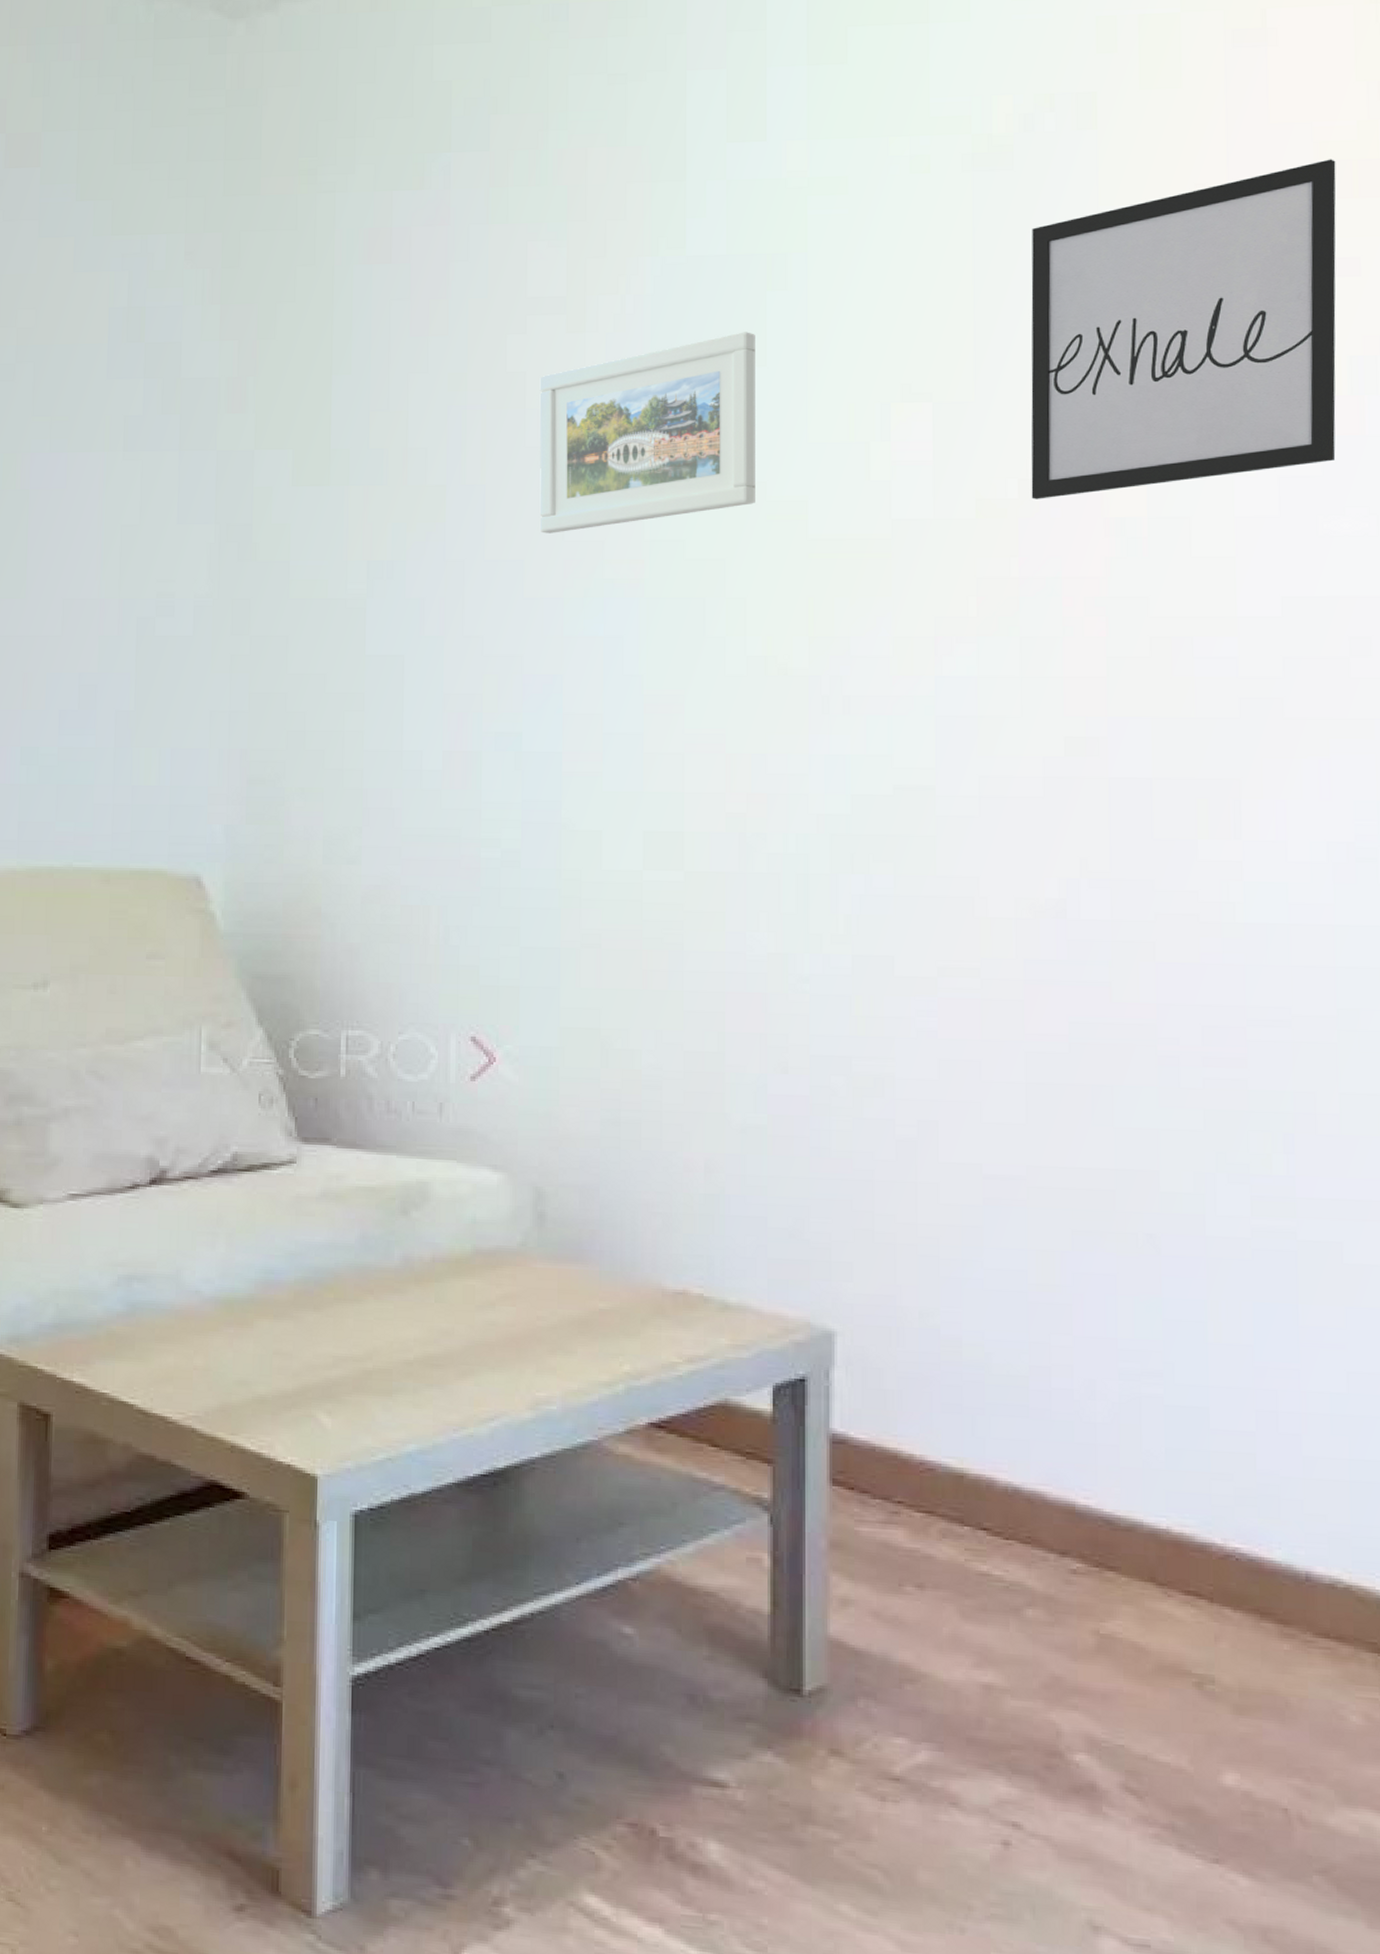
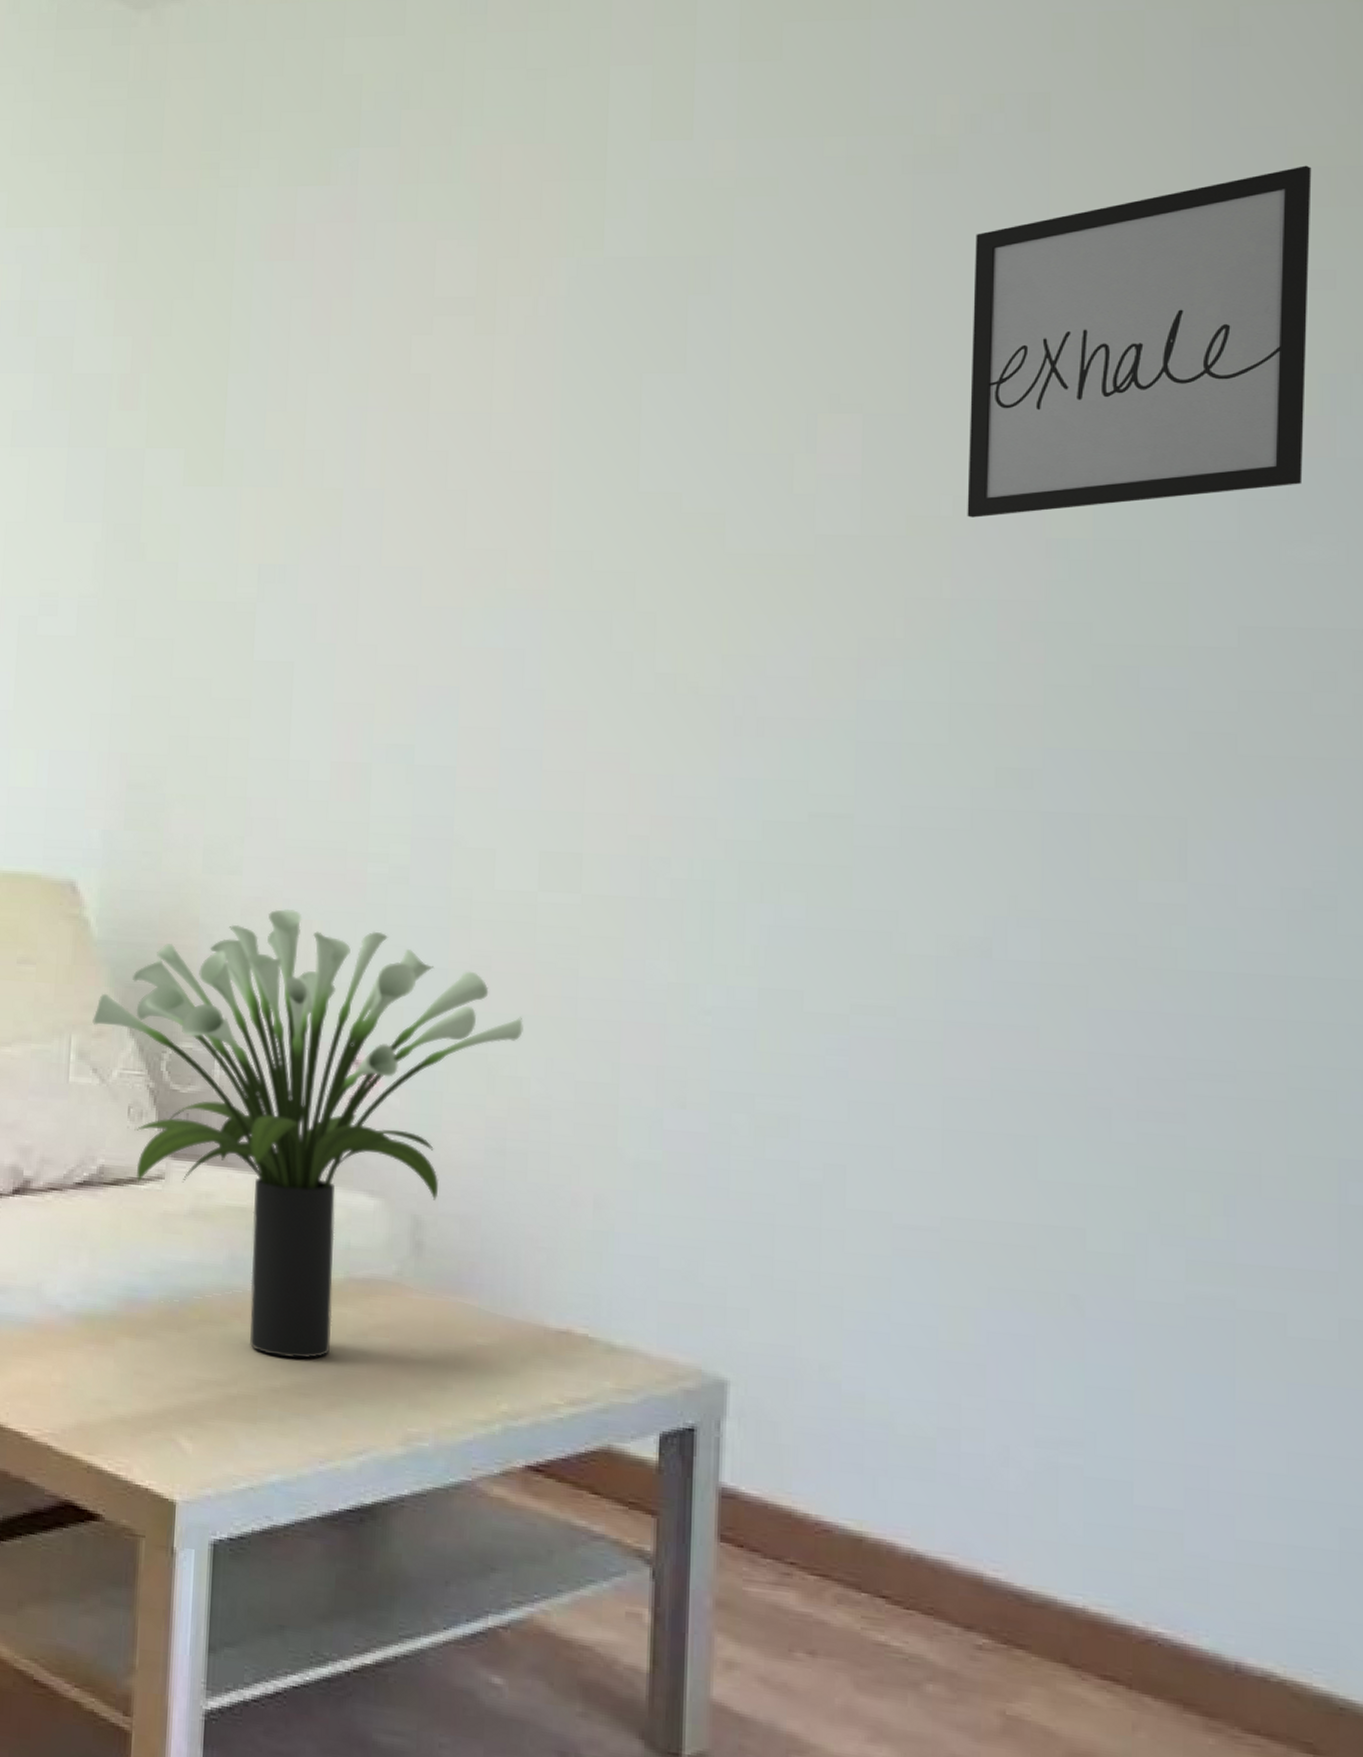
potted plant: none [222,896,633,1332] -> present [92,909,523,1359]
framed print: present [539,332,755,533] -> none [440,337,675,541]

